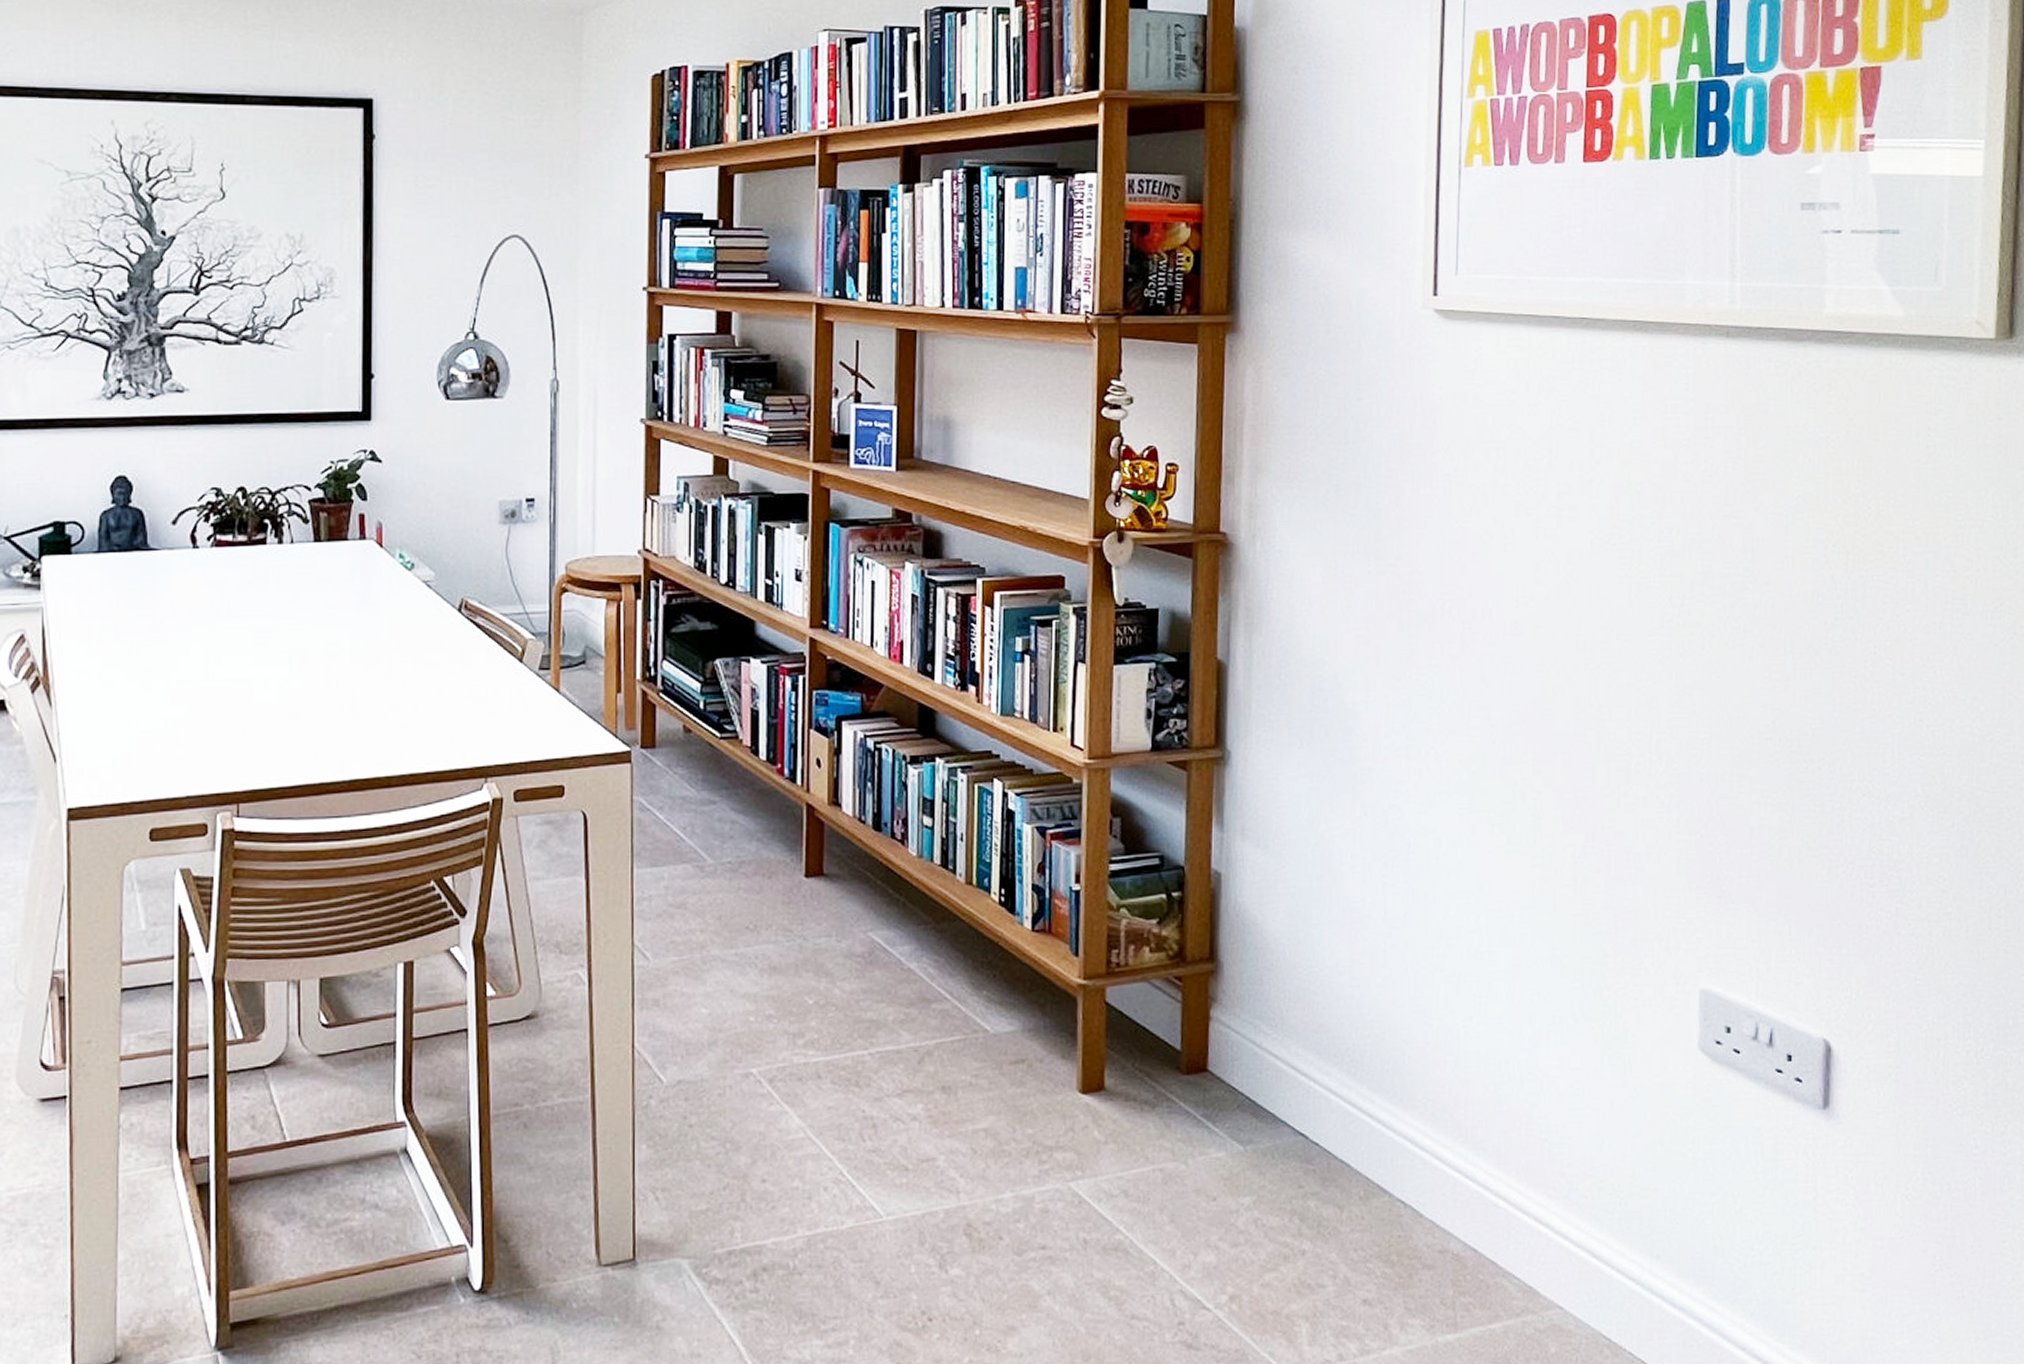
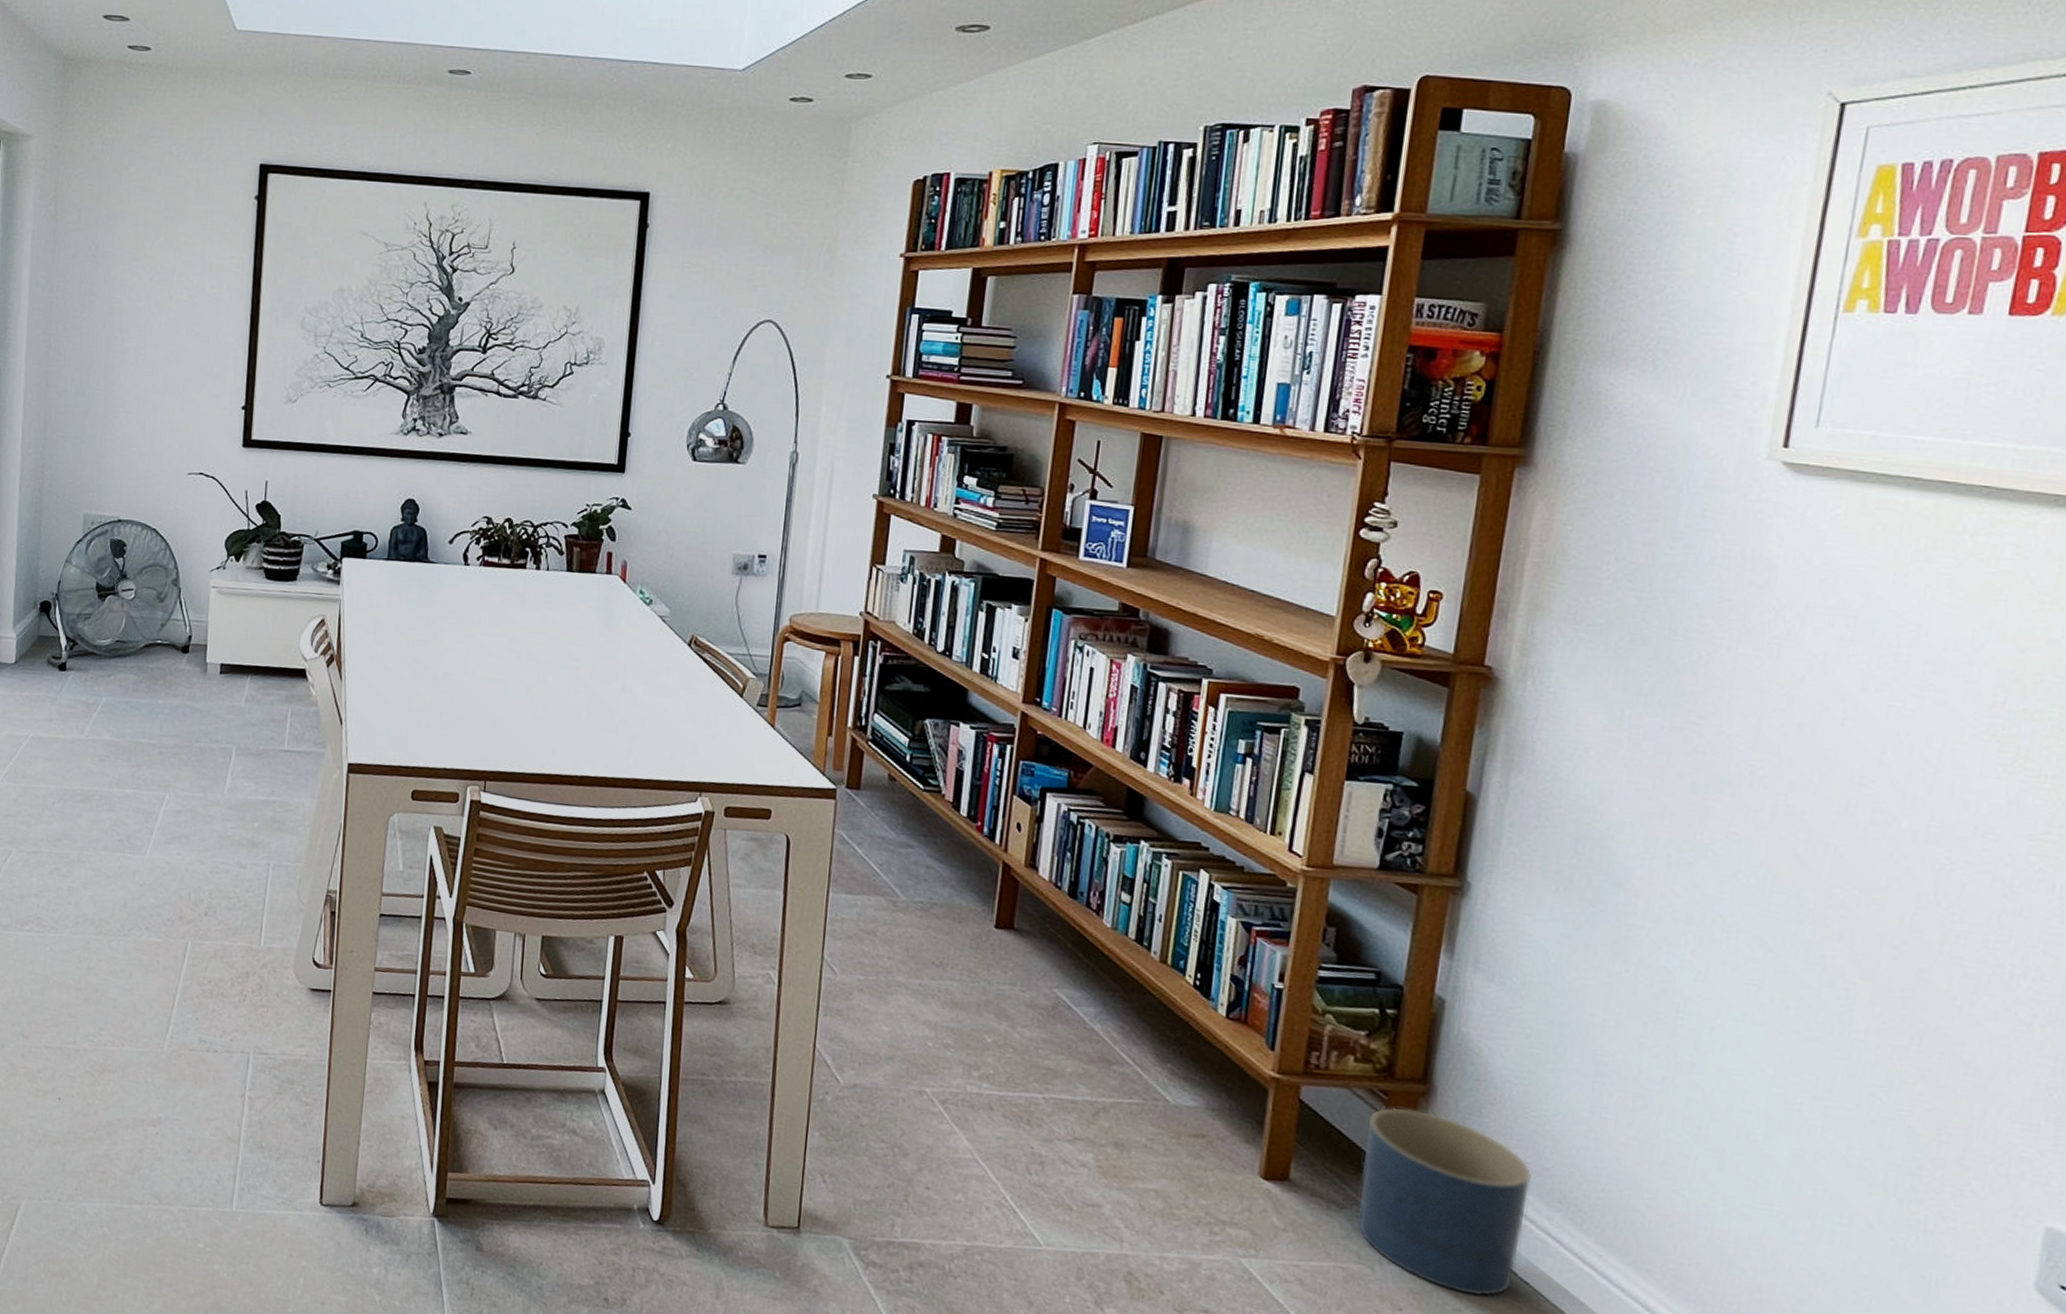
planter: none [1167,990,1309,1169] -> present [1357,1107,1531,1297]

